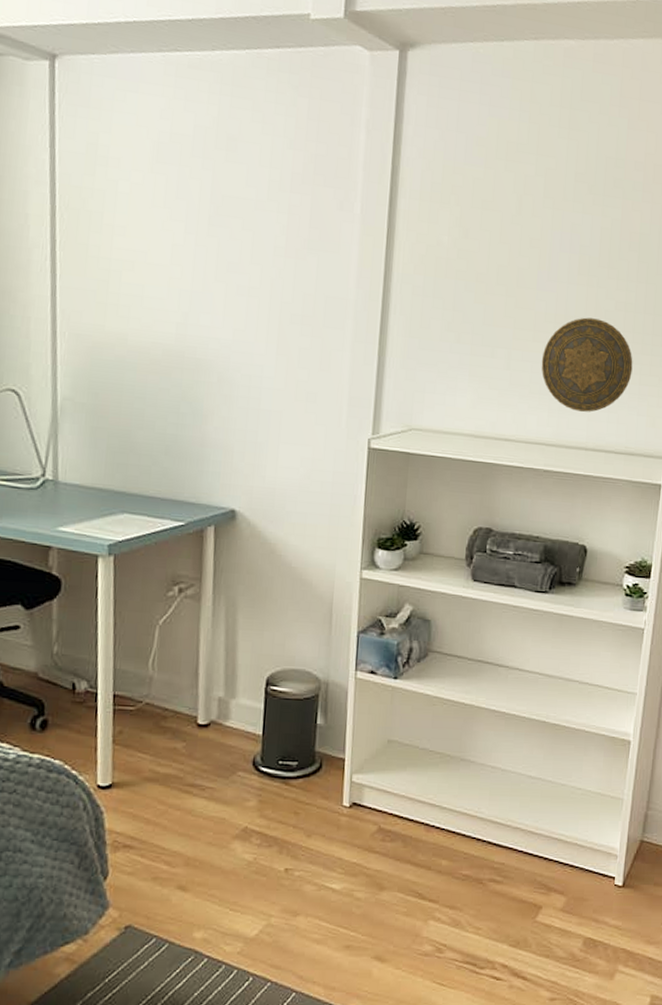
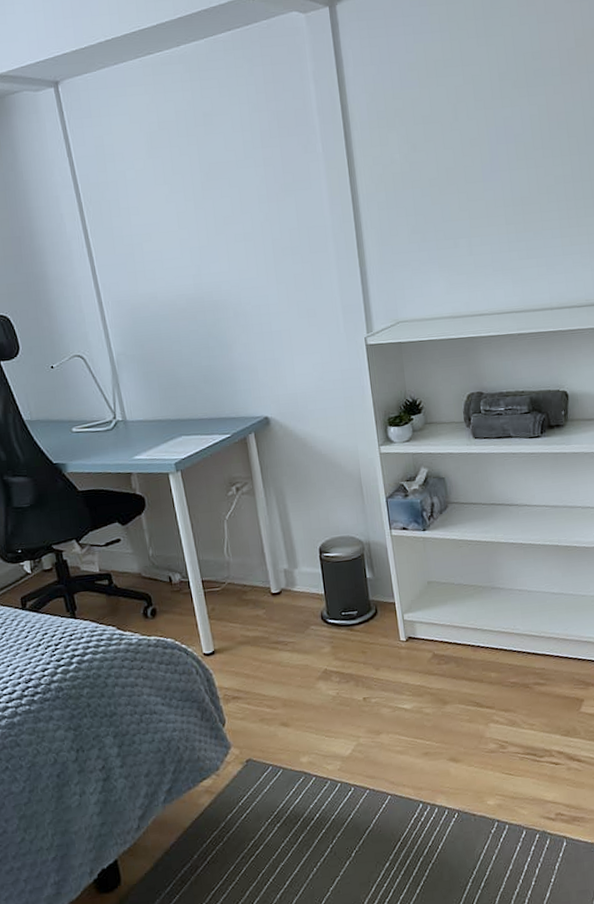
decorative plate: present [541,317,633,412] -> none [498,195,581,278]

